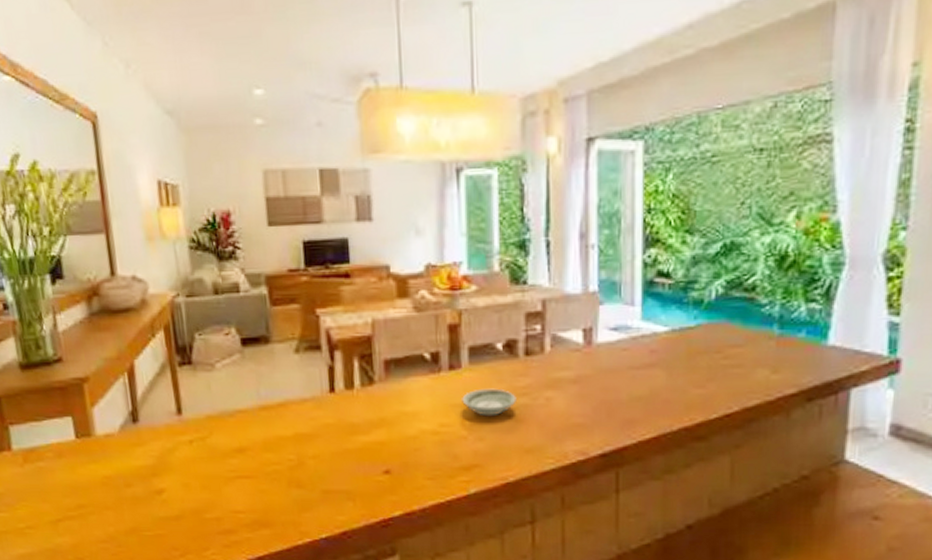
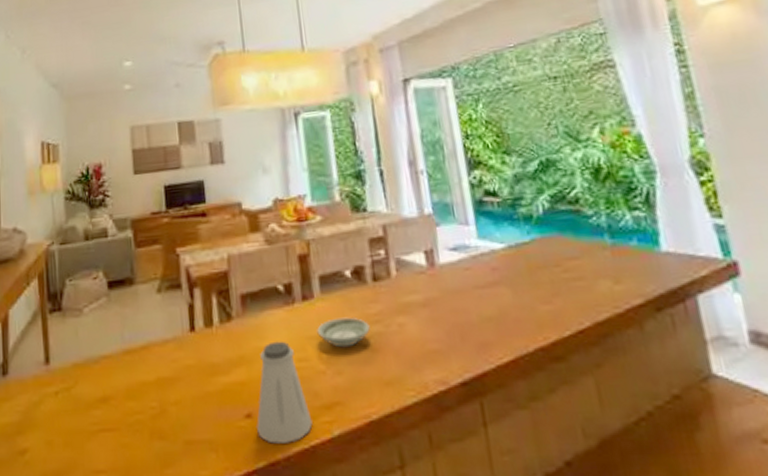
saltshaker: none [395,406,450,497] -> present [257,341,313,444]

